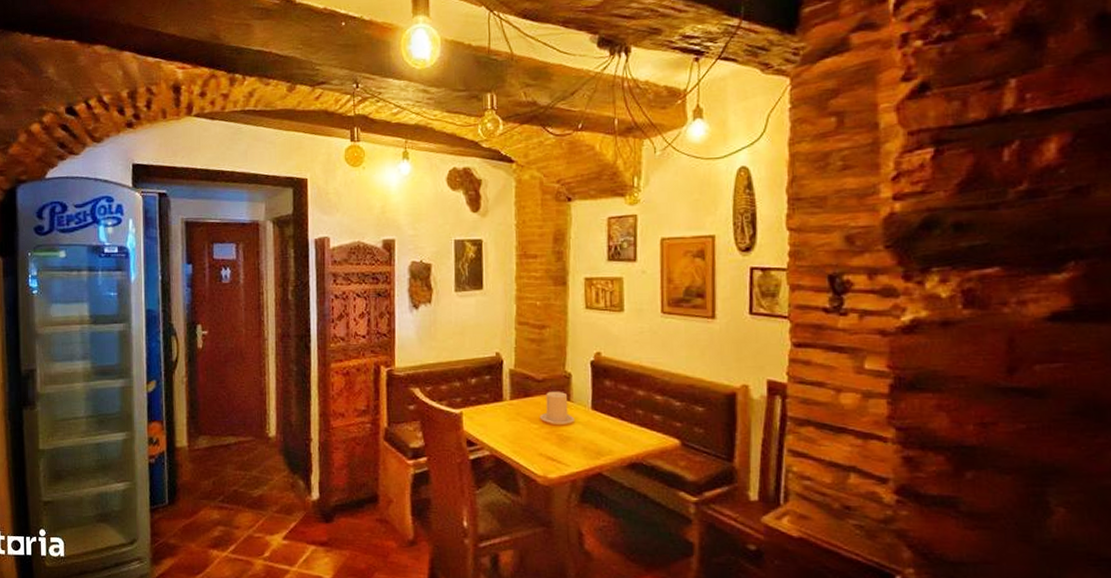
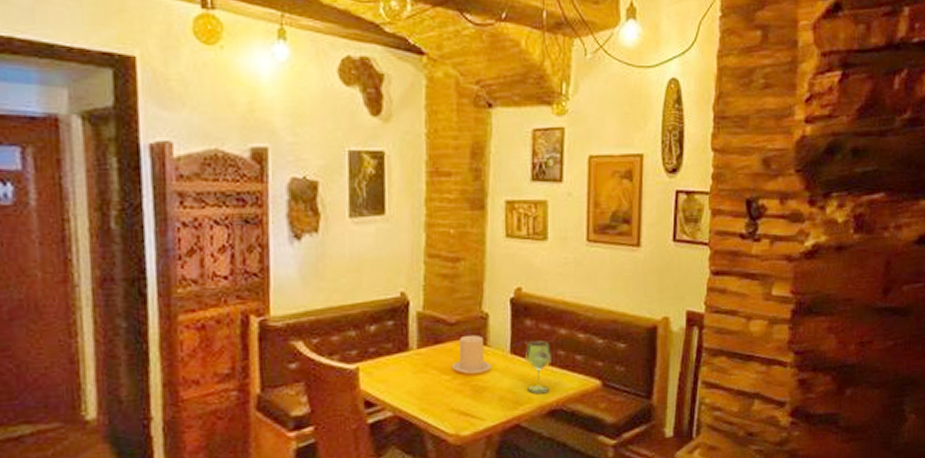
wine glass: none [605,399,632,448] -> present [524,339,553,394]

